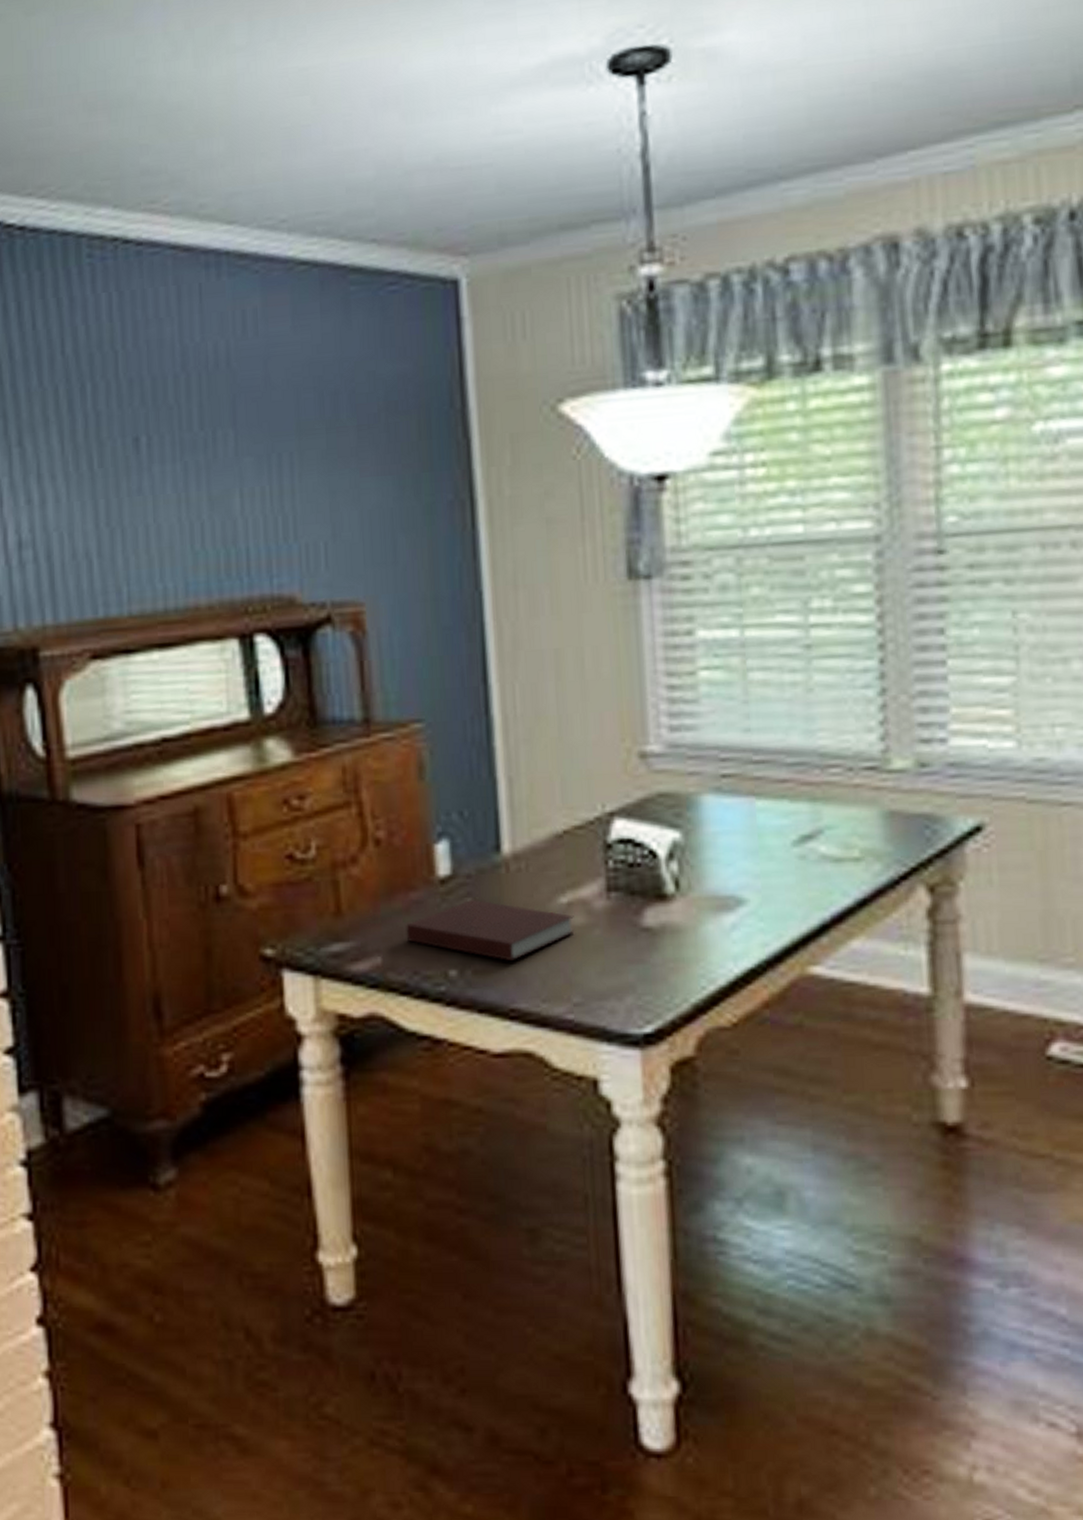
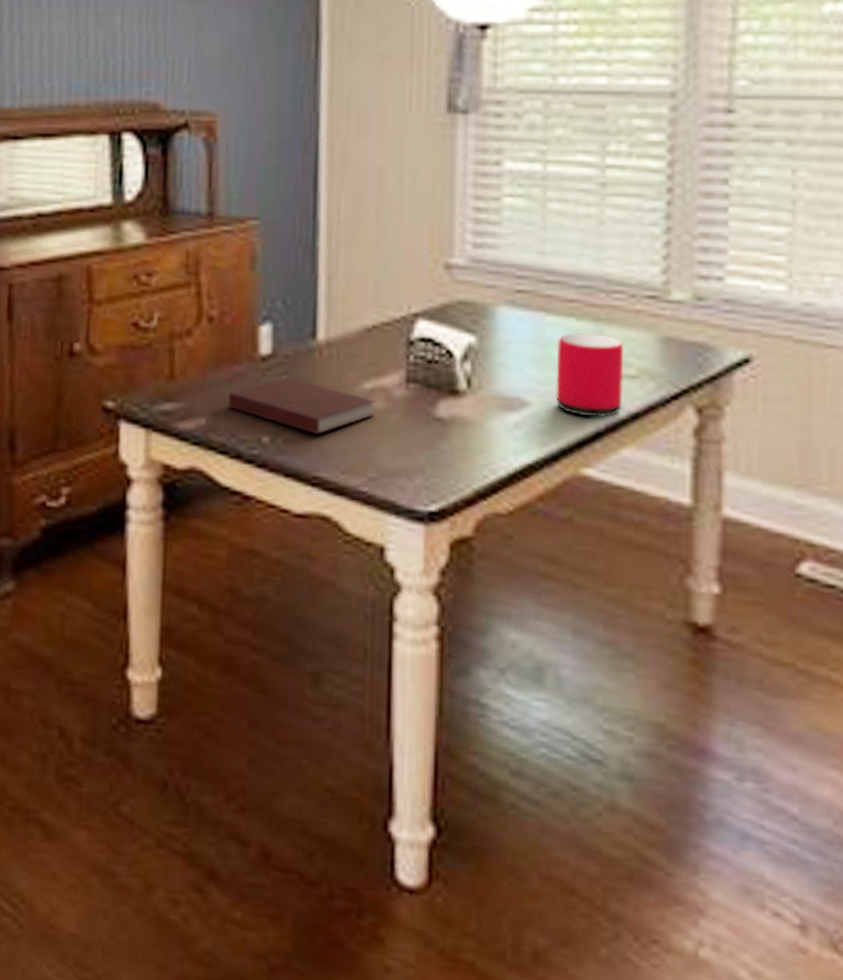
speaker: none [770,815,848,909] -> present [556,332,624,418]

